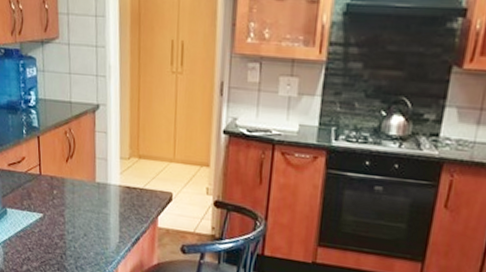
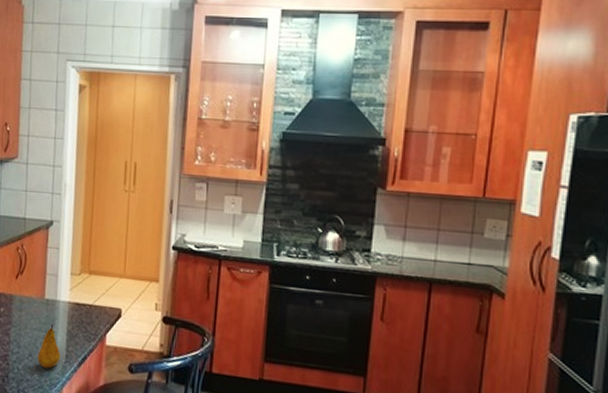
fruit: none [92,206,115,248] -> present [37,324,61,369]

